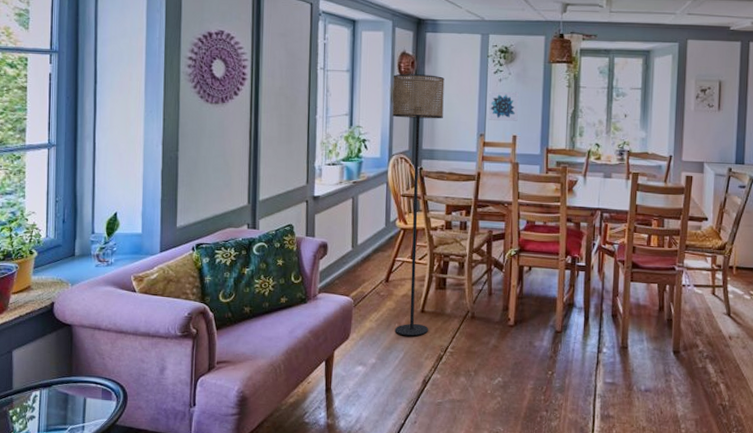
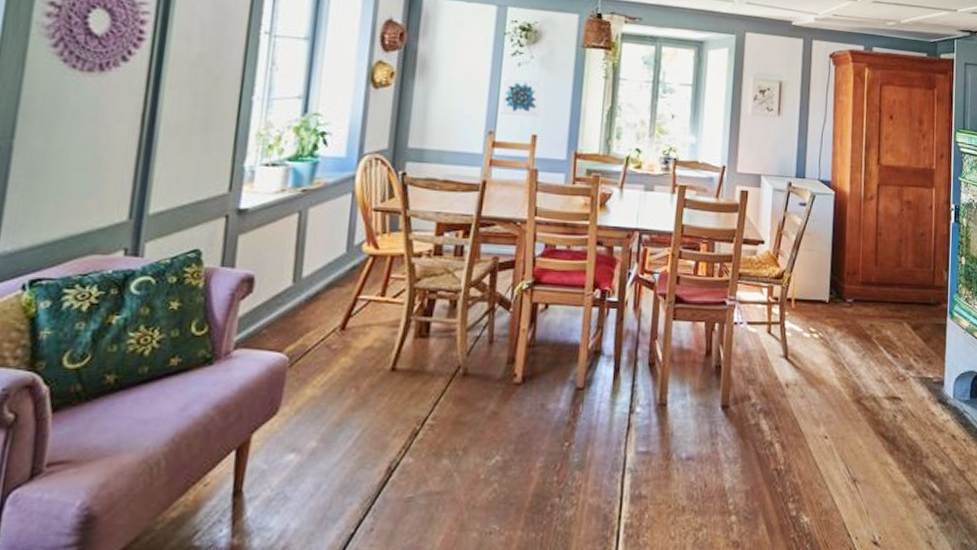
floor lamp: present [392,74,445,337] -> none [349,47,445,406]

